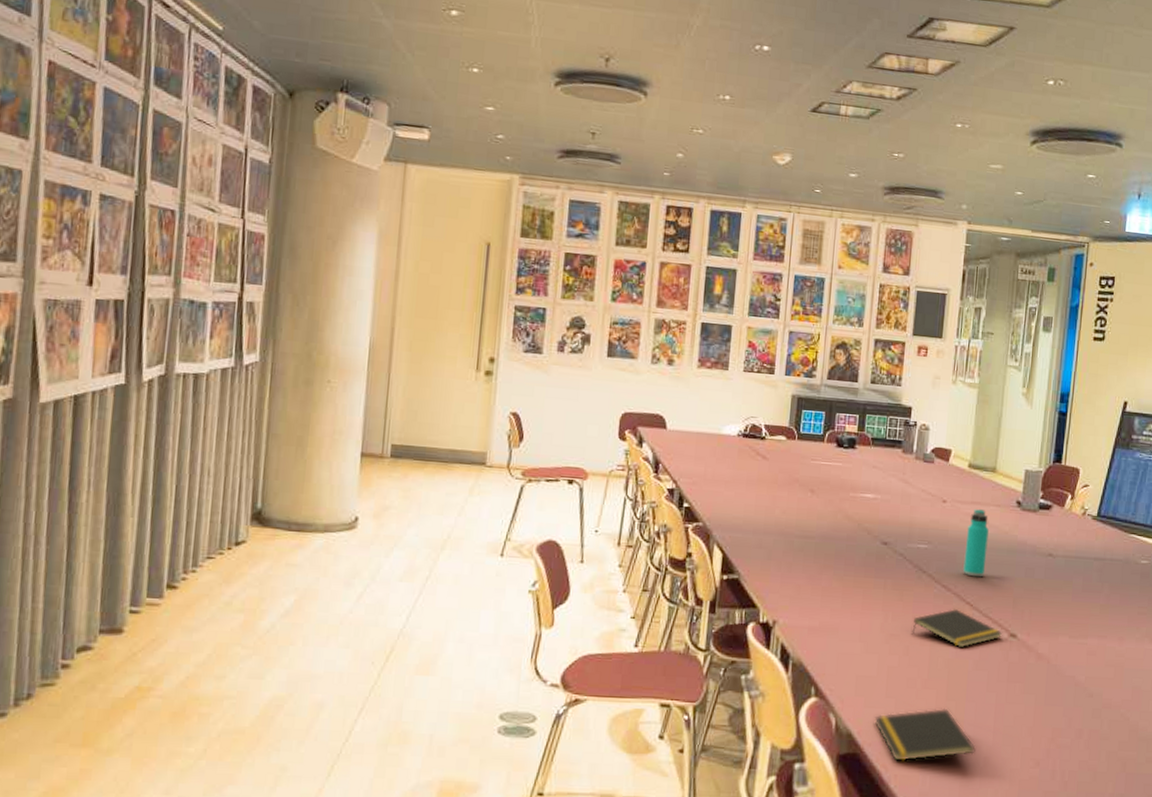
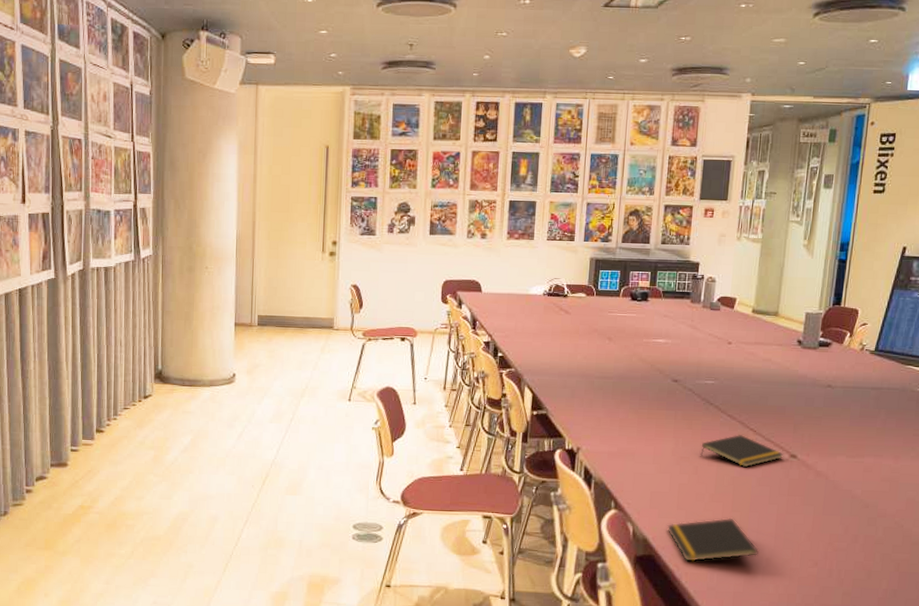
water bottle: present [963,508,989,578] -> none [747,348,771,407]

